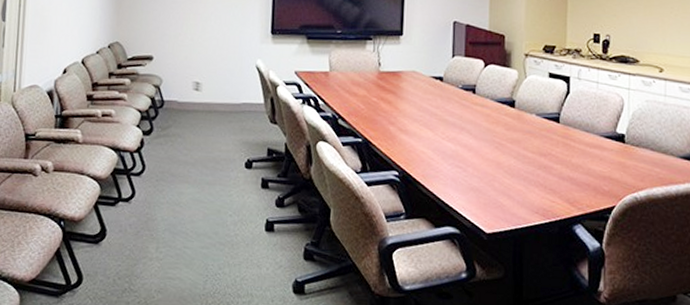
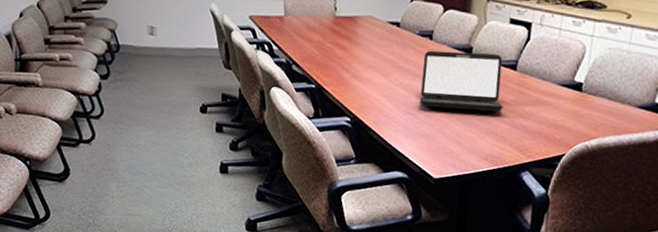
laptop: none [467,103,550,164] -> present [420,50,504,112]

